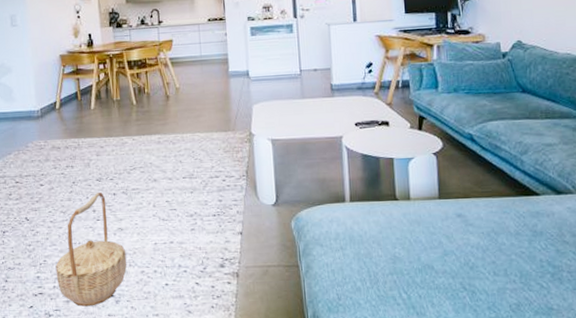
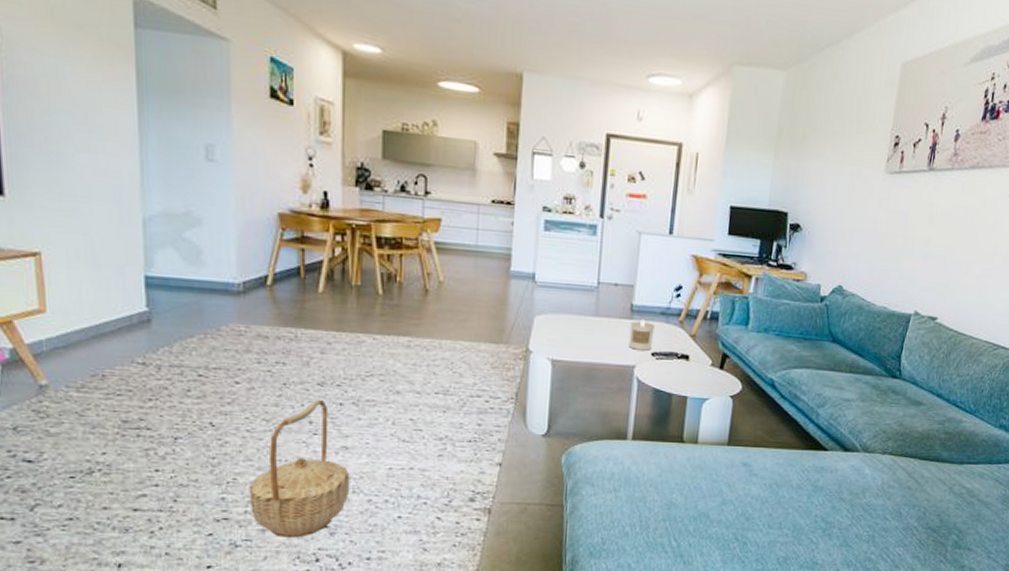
candle: none [332,95,355,123] -> present [628,319,655,351]

